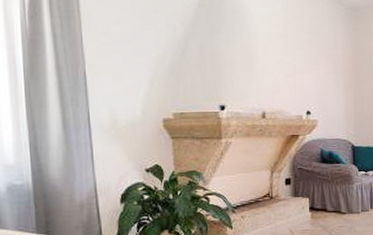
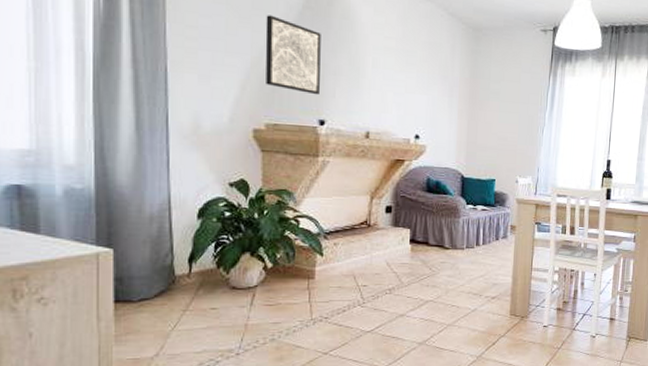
wall art: none [167,16,218,84] -> present [265,15,321,95]

